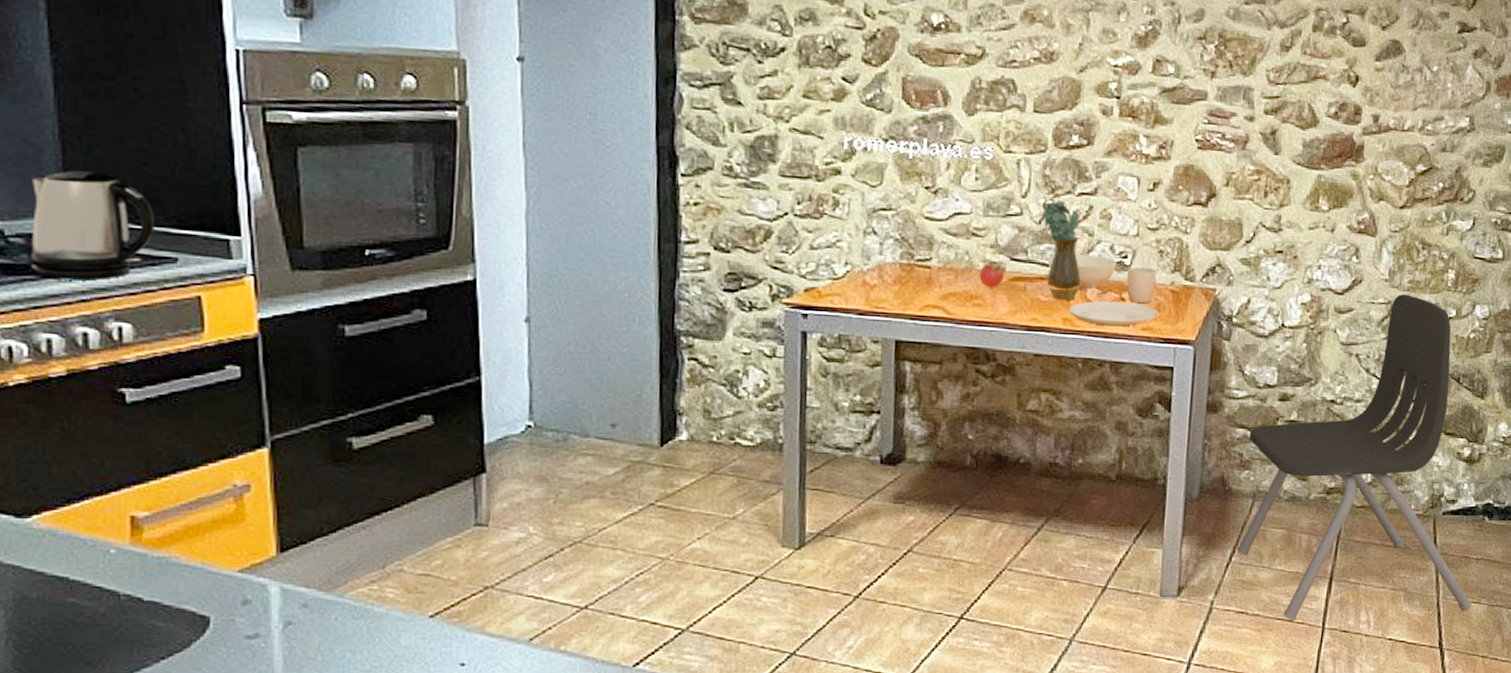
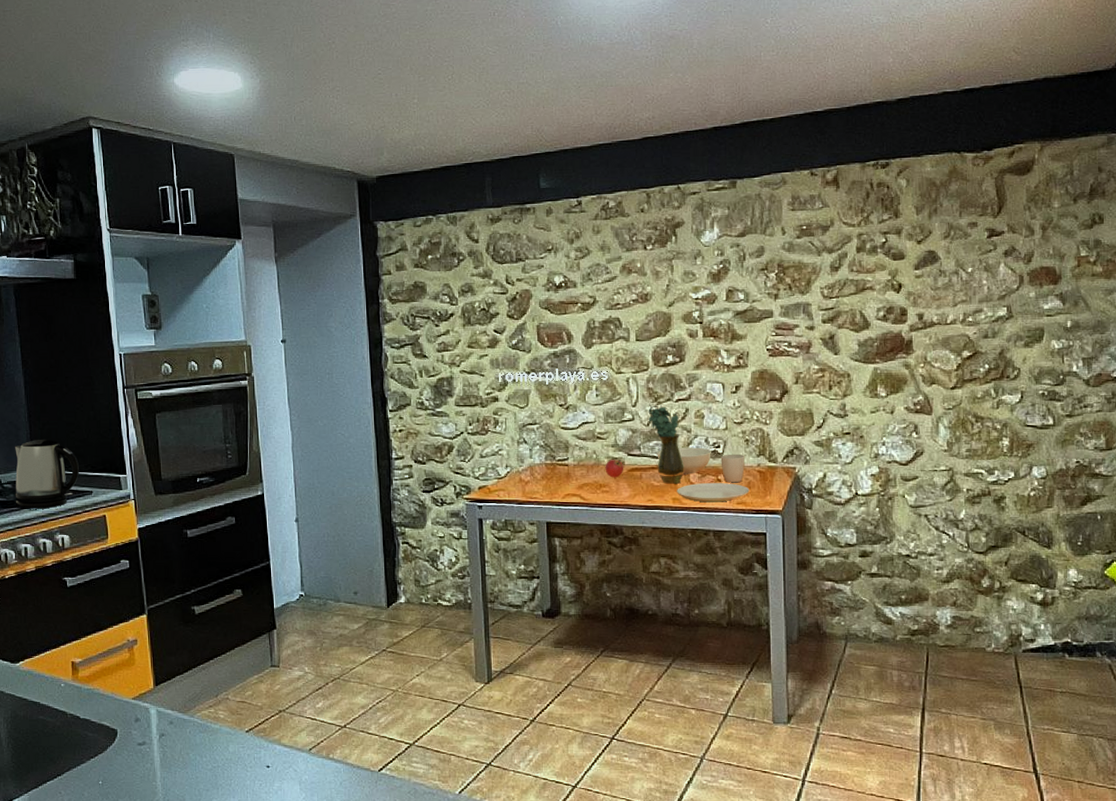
dining chair: present [1237,294,1472,621] -> none [836,461,1062,746]

